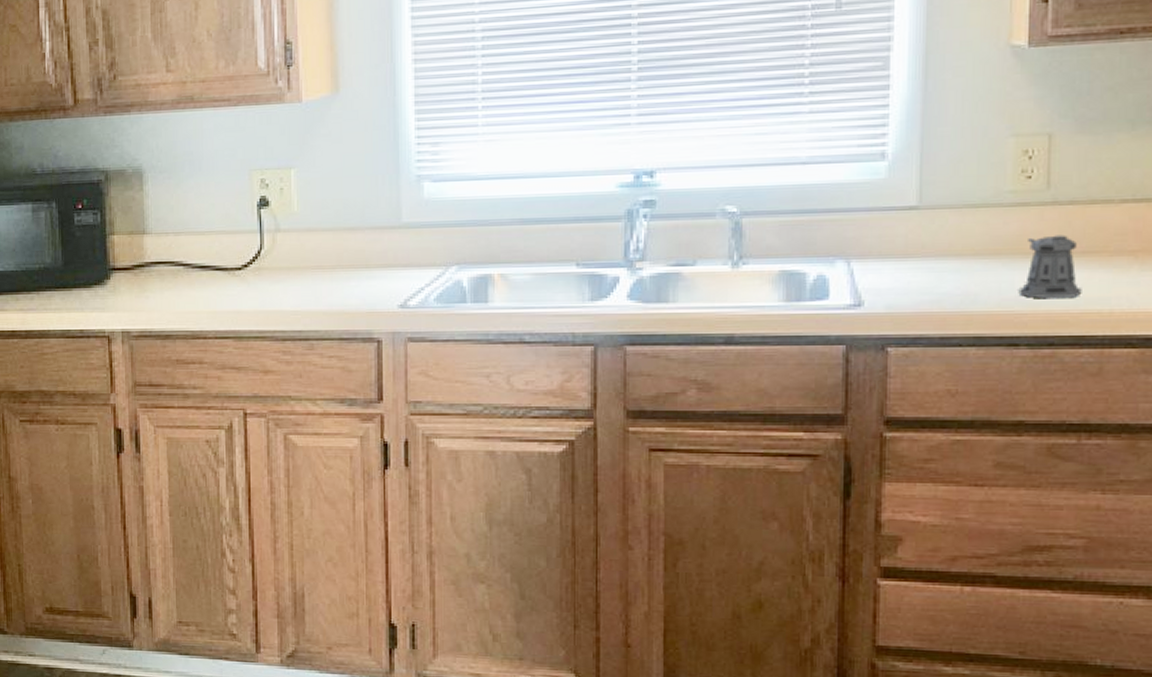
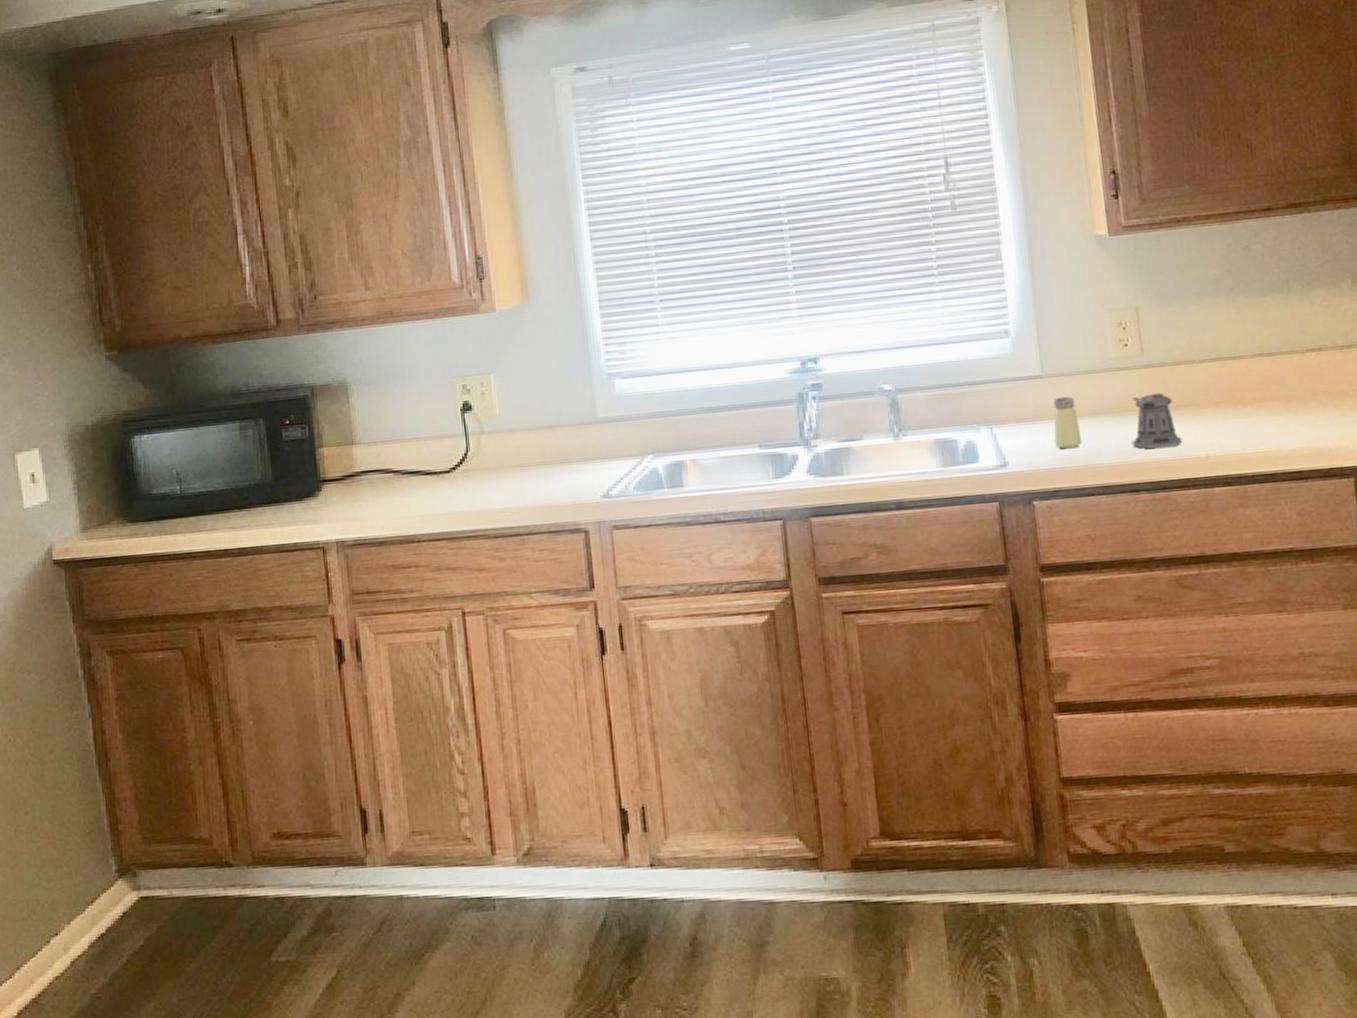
saltshaker: none [922,232,957,292] -> present [1053,396,1083,449]

